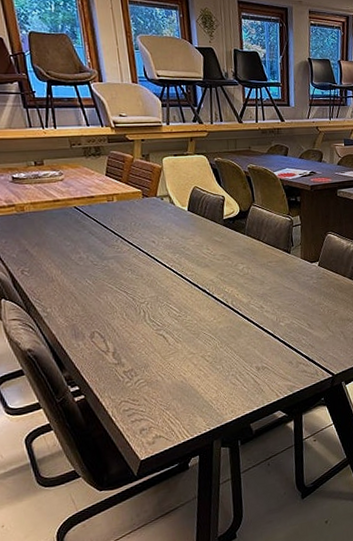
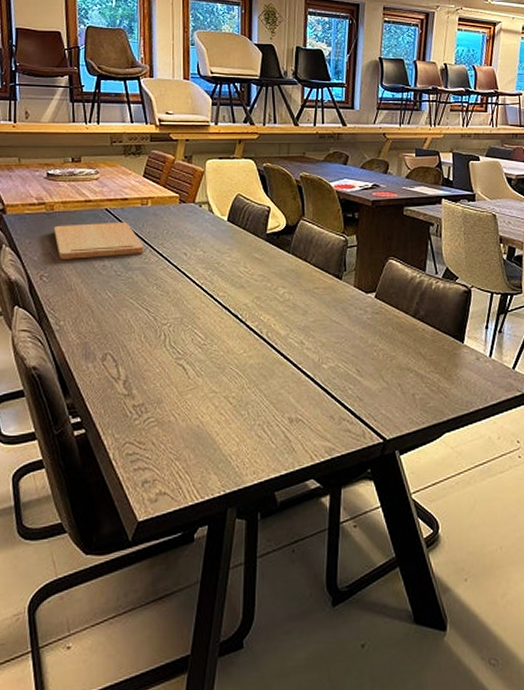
cutting board: none [28,217,116,255] -> present [54,221,144,259]

